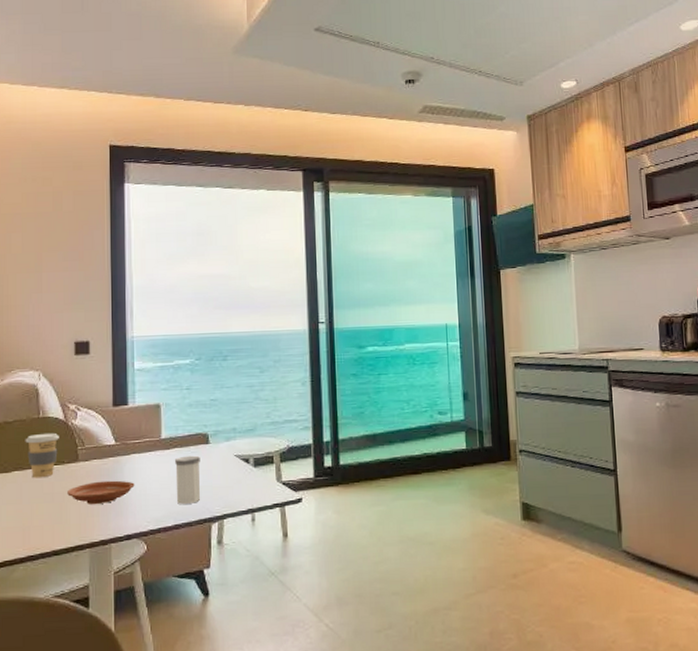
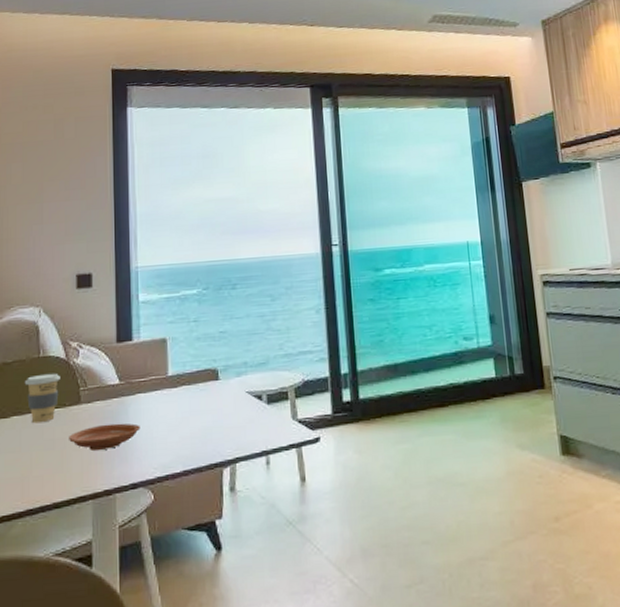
salt shaker: present [175,455,200,504] -> none [183,393,210,448]

